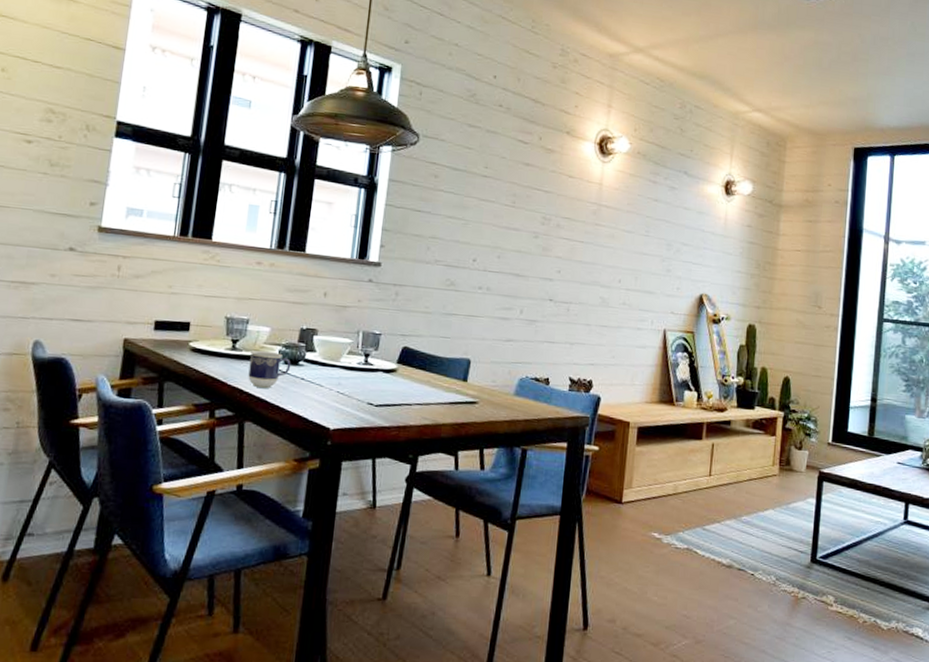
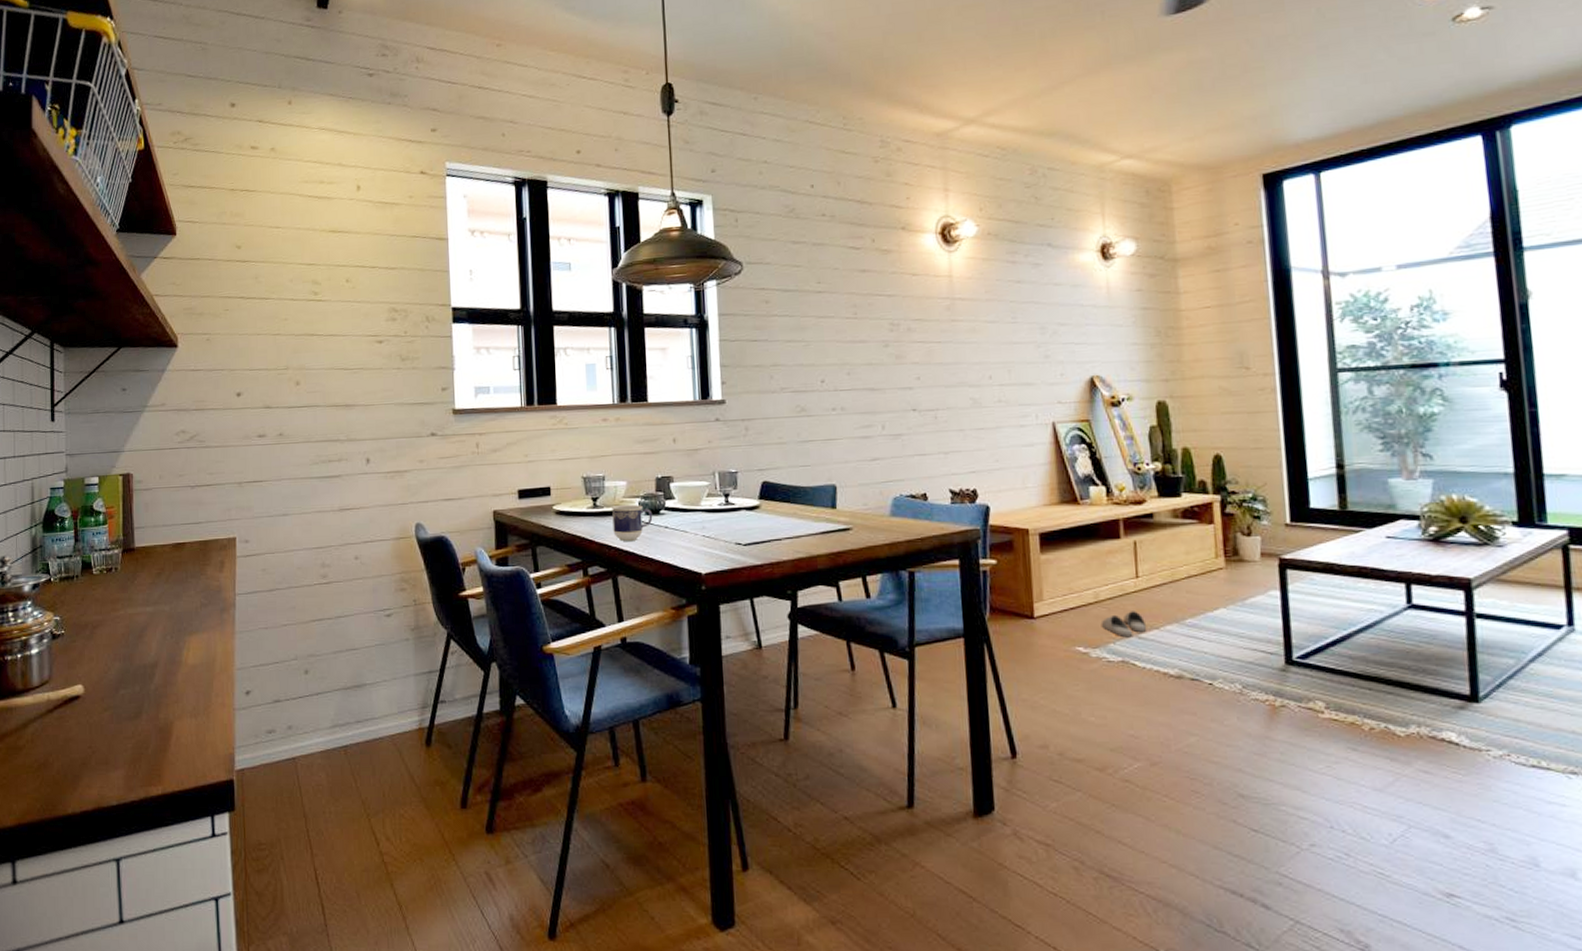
slippers: none [675,504,711,528] -> present [1100,611,1147,638]

